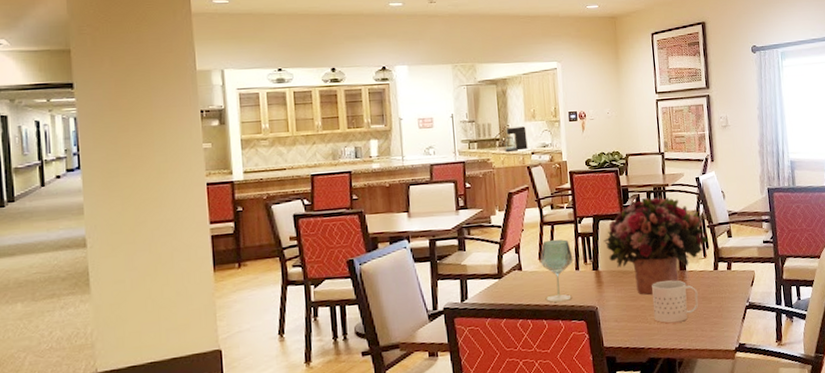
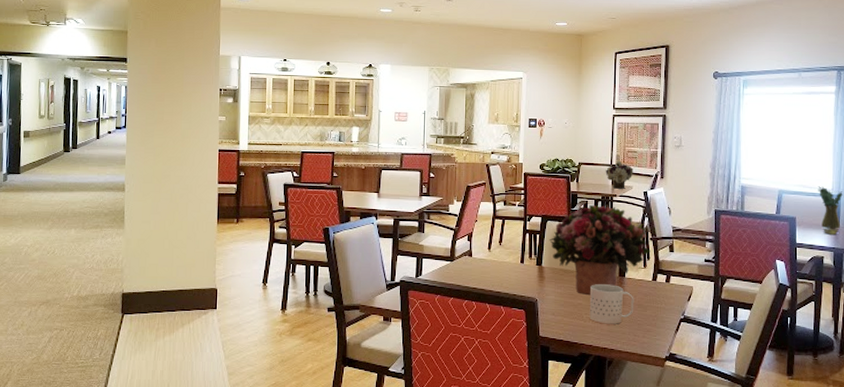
coffee maker: present [500,126,528,152] -> none [465,127,489,149]
wine glass: present [540,239,573,303] -> none [489,232,519,291]
flower arrangement: none [654,147,683,178] -> present [605,160,634,189]

